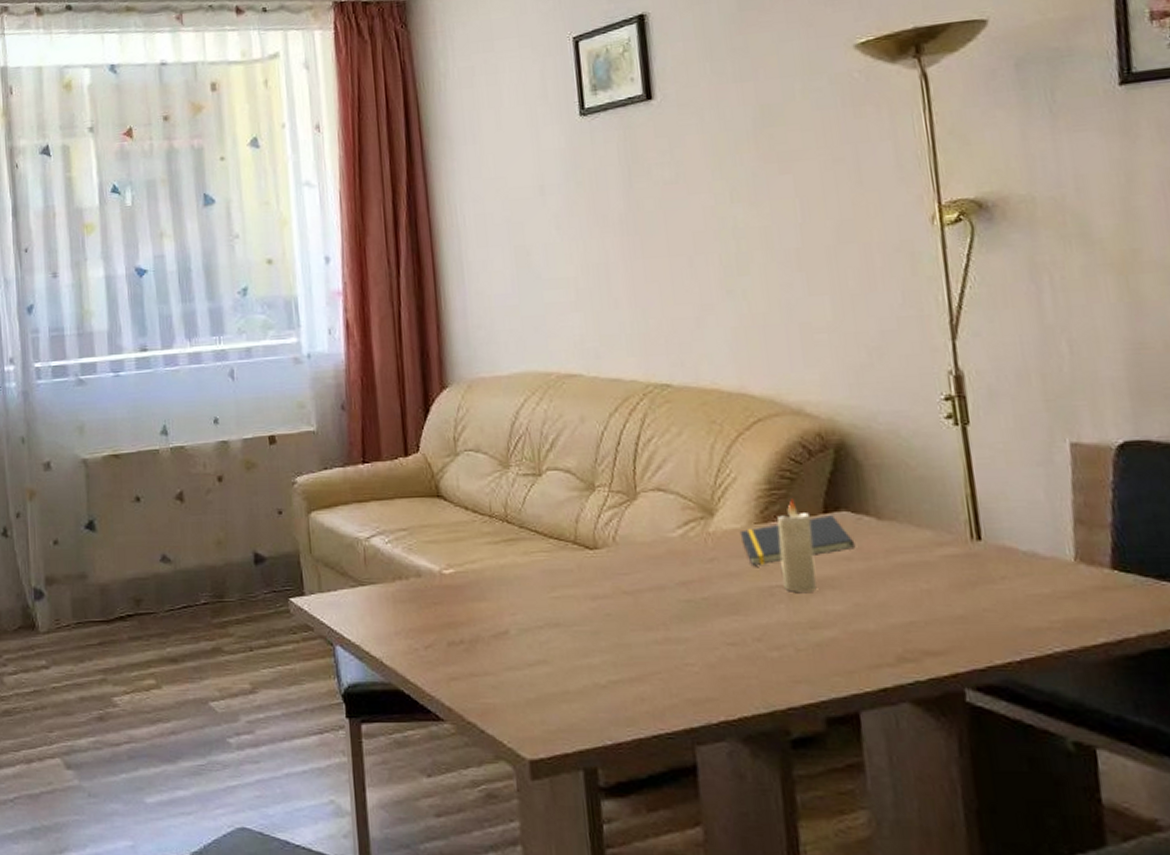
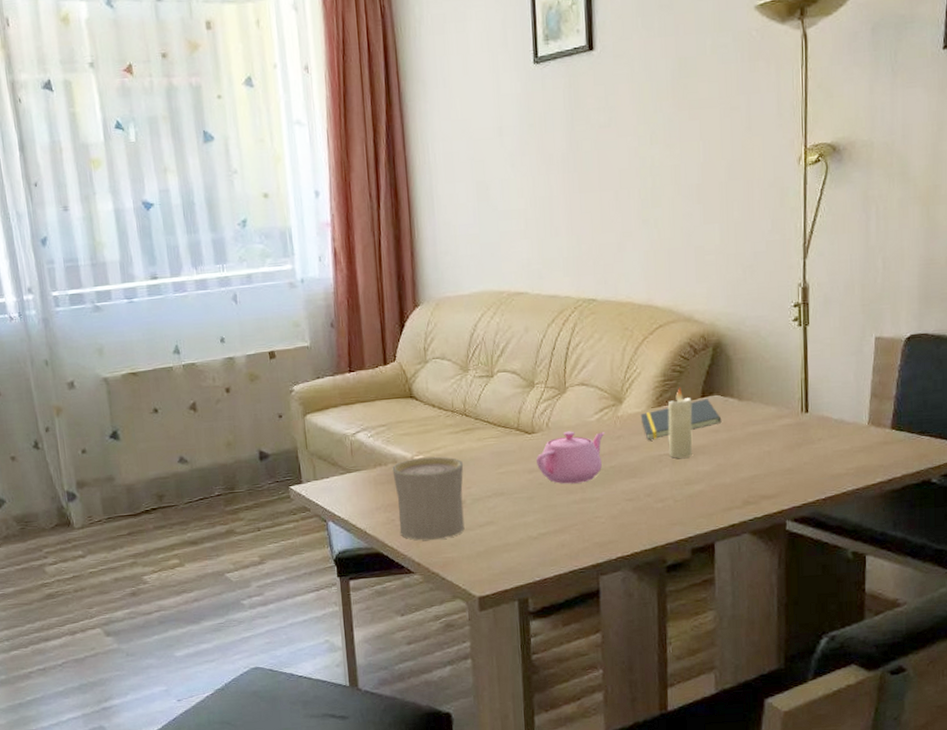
cup: none [415,571,509,680] -> present [392,456,465,541]
teapot: none [601,548,692,617] -> present [537,431,605,484]

